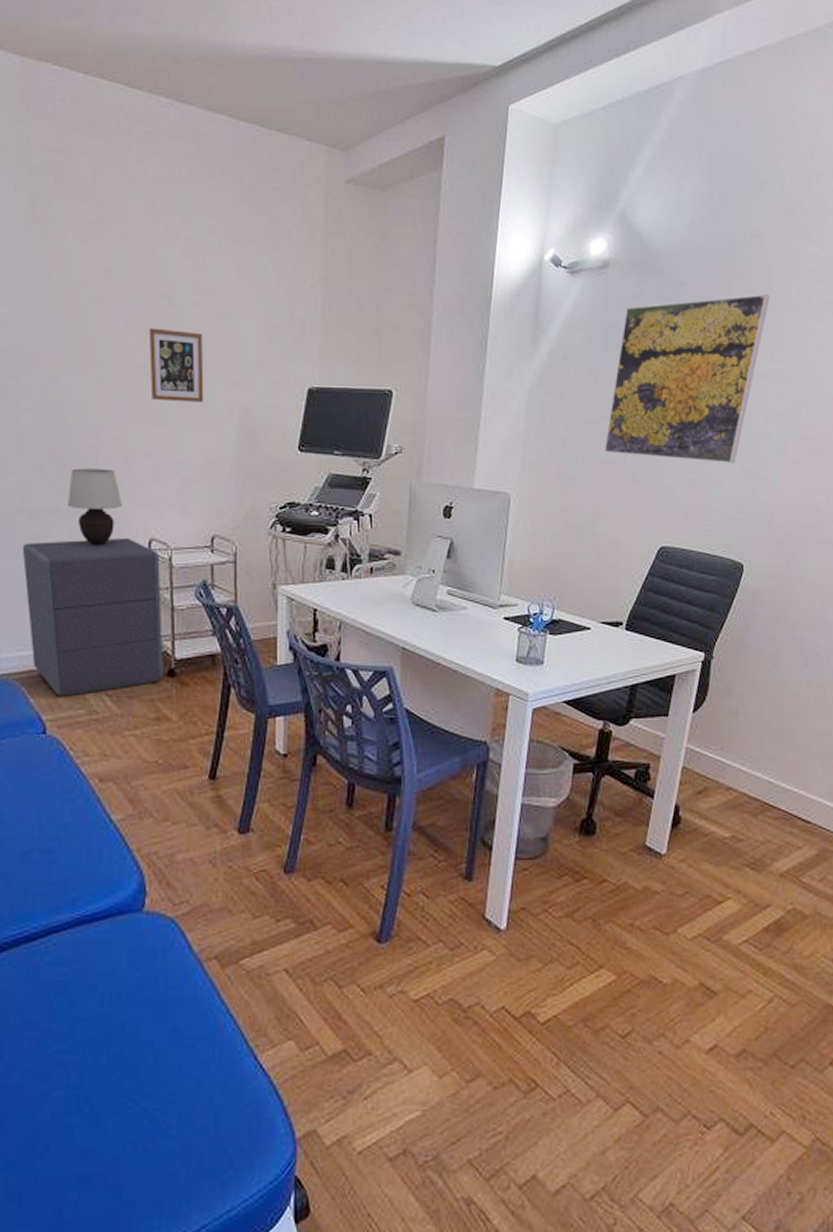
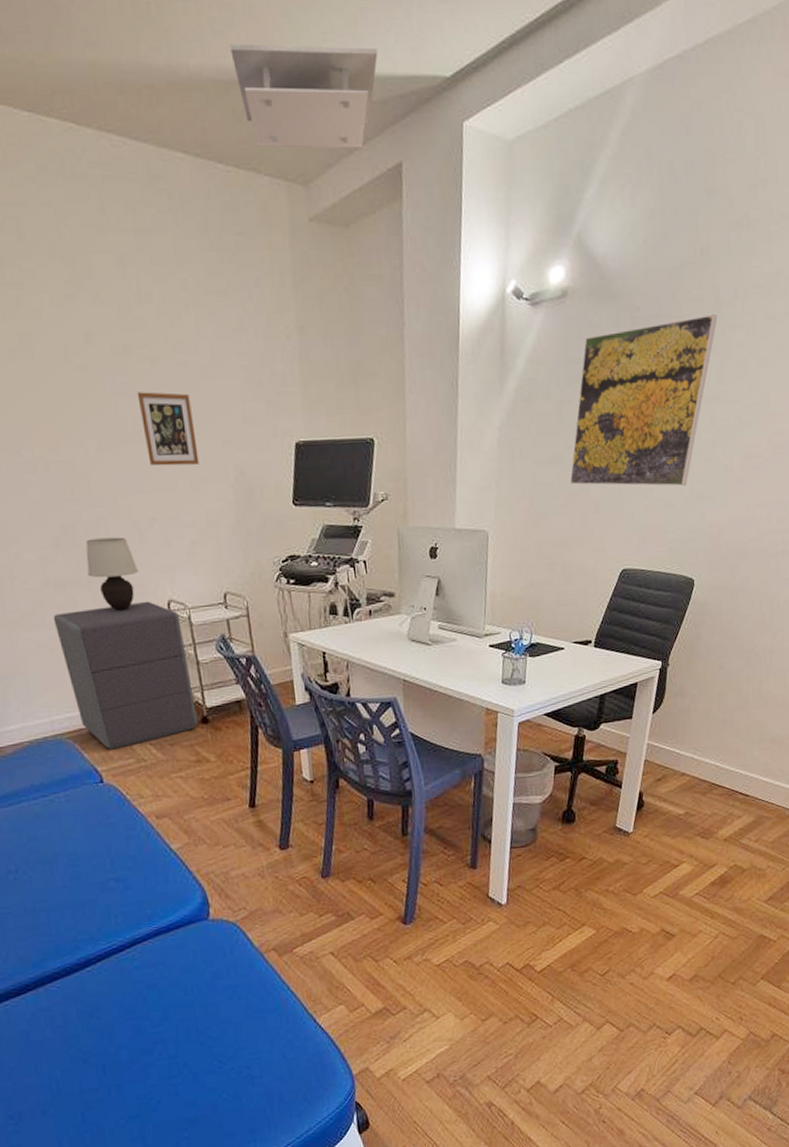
ceiling light: none [286,29,429,122] -> present [229,45,378,148]

